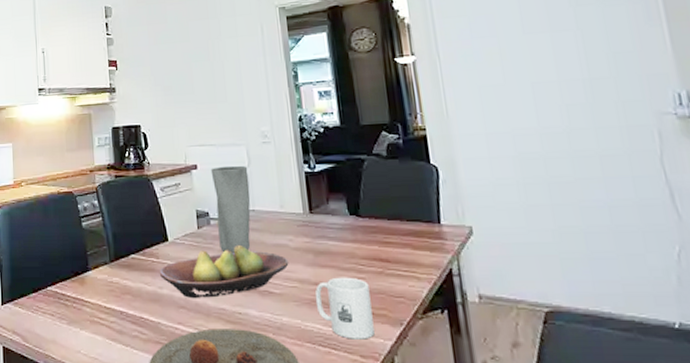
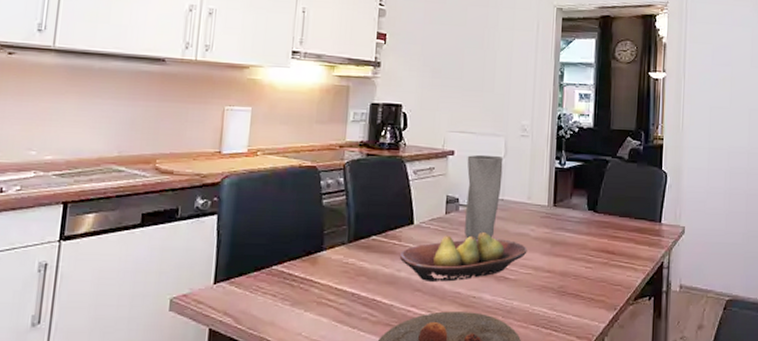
mug: present [315,277,375,340] -> none [545,266,594,322]

